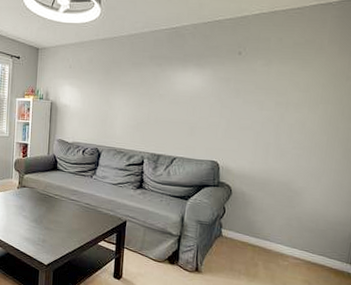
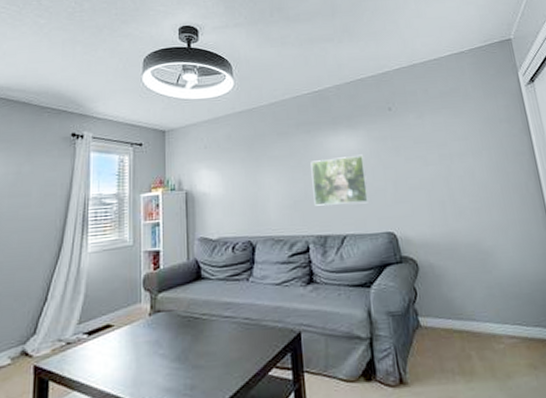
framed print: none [154,91,206,134] -> present [310,154,370,206]

